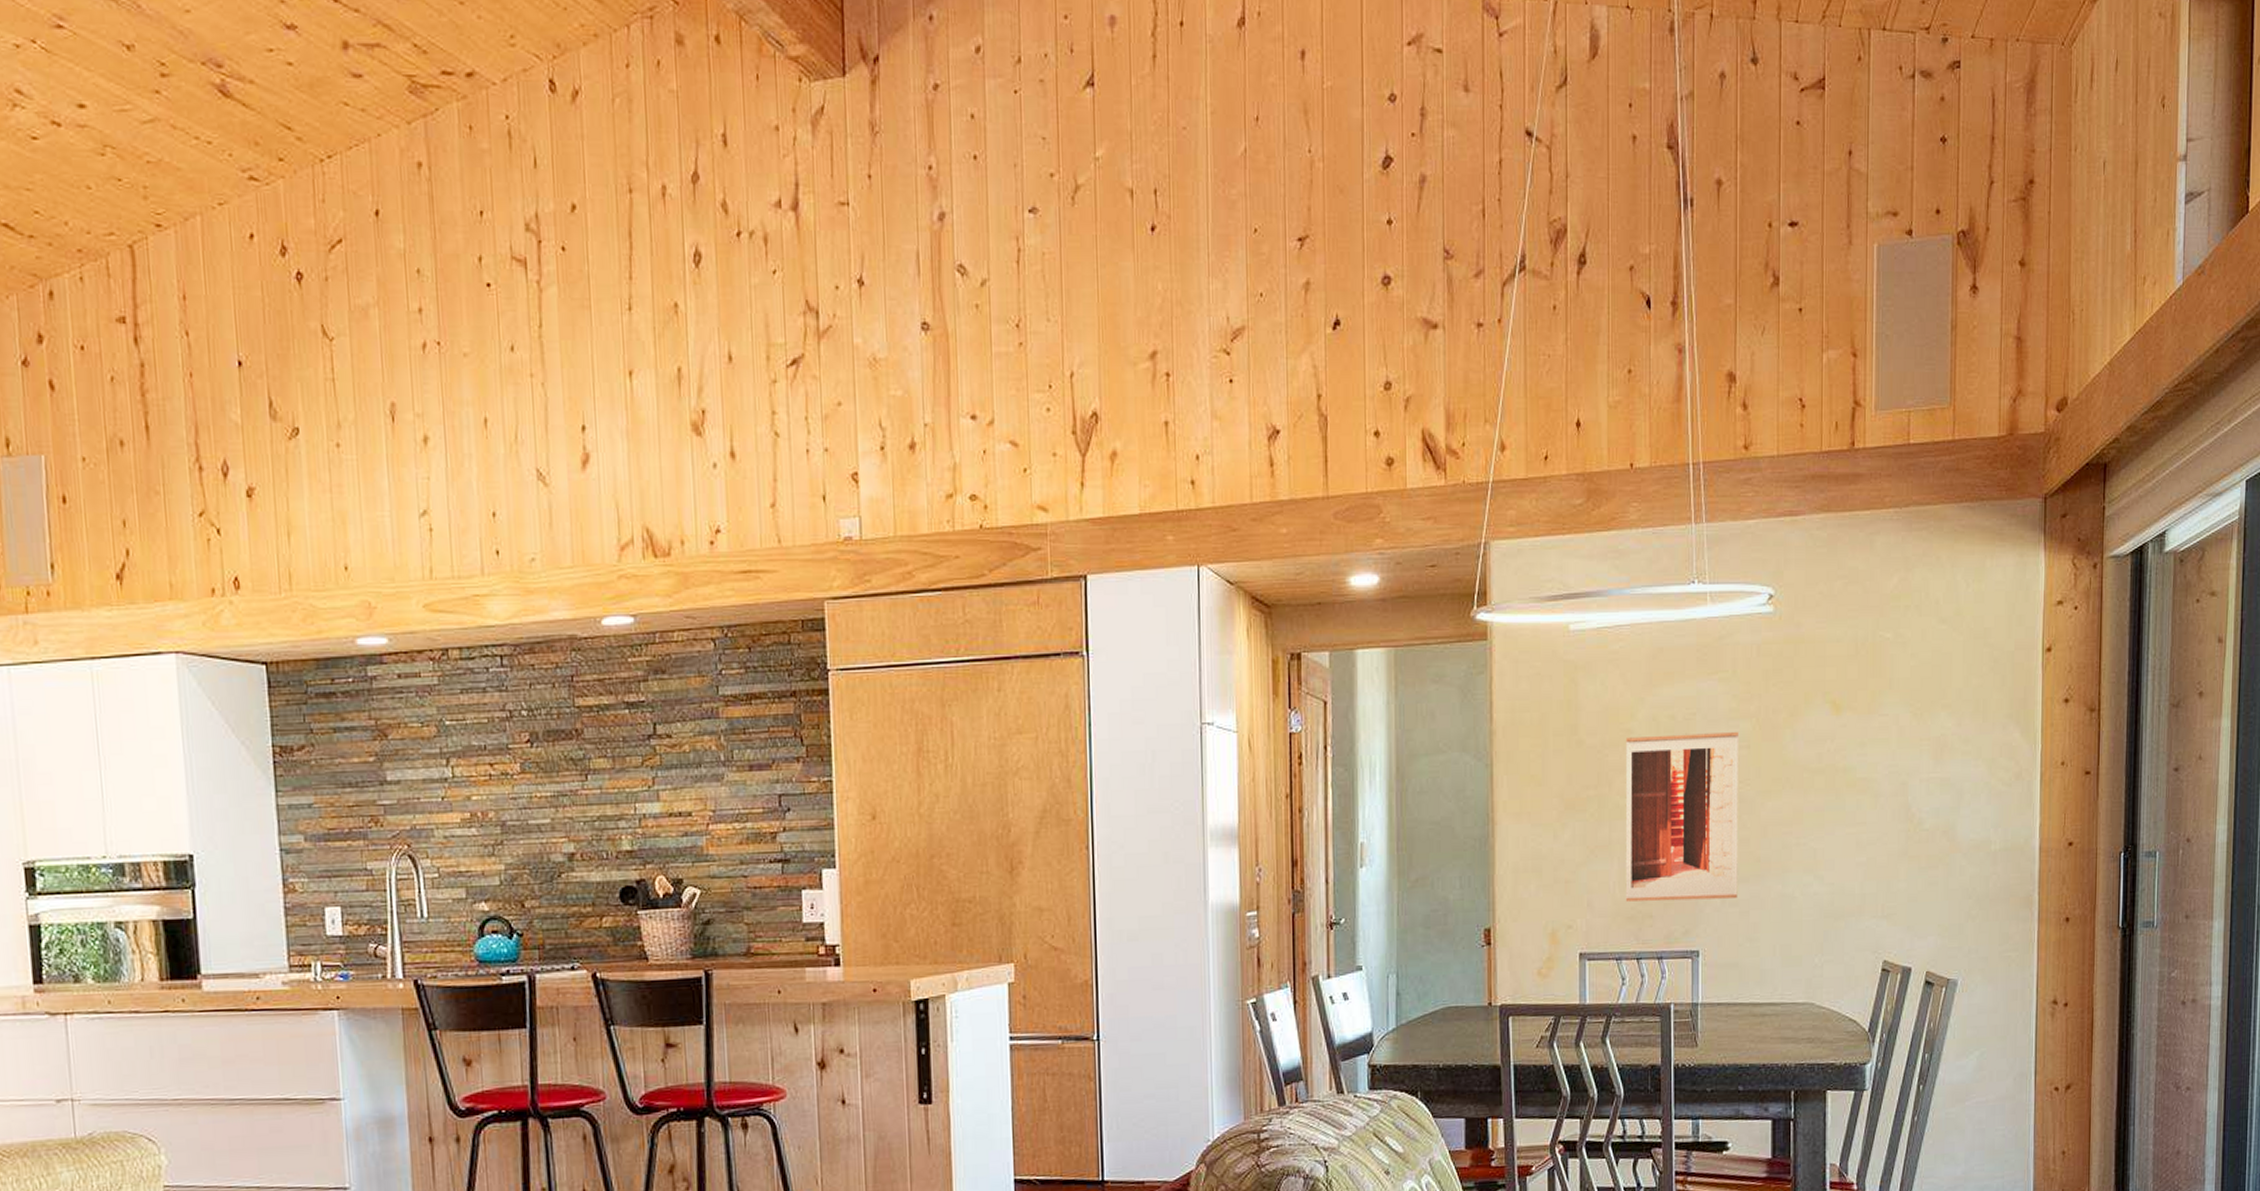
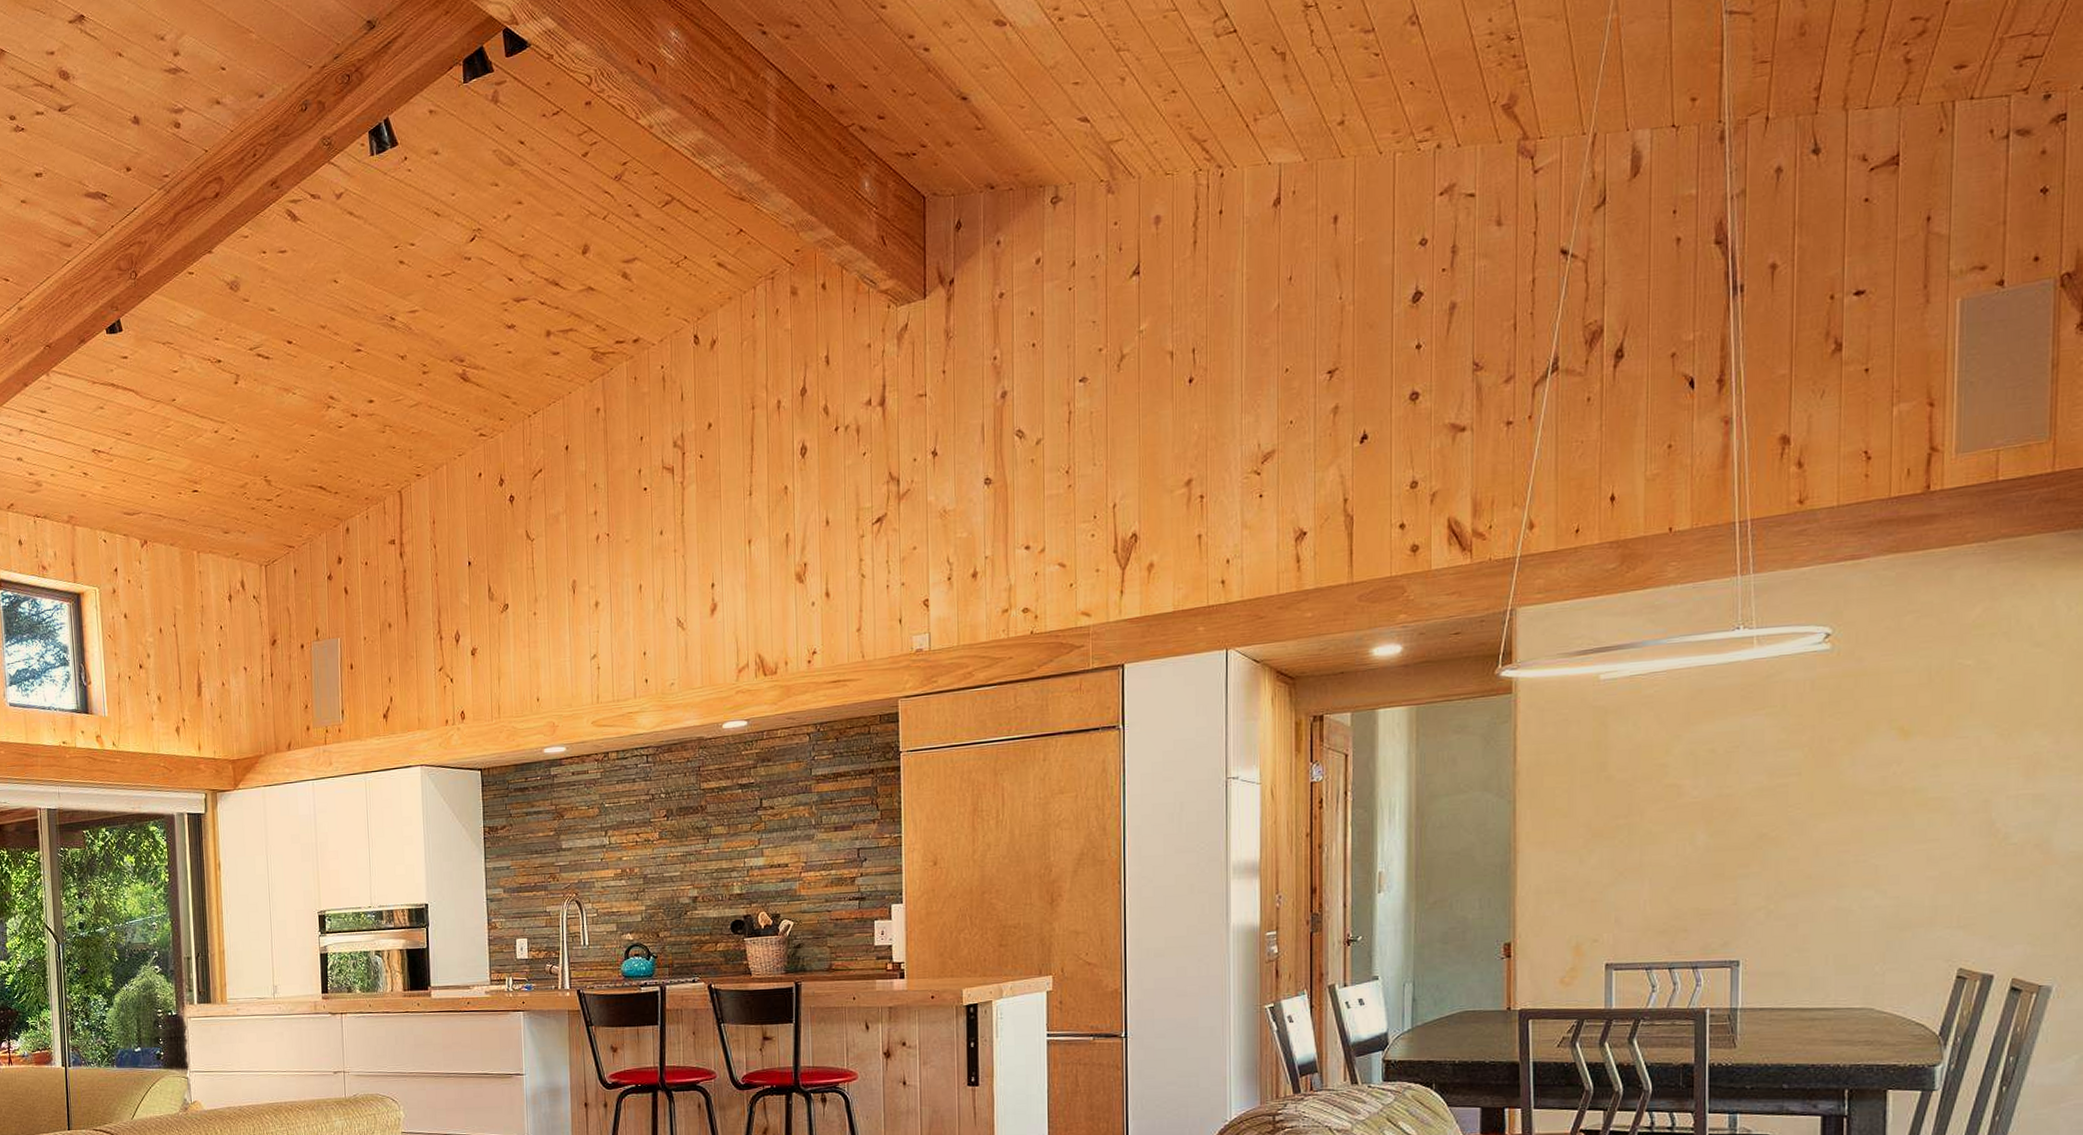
wall art: present [1625,732,1738,902] -> none [1657,761,1788,918]

